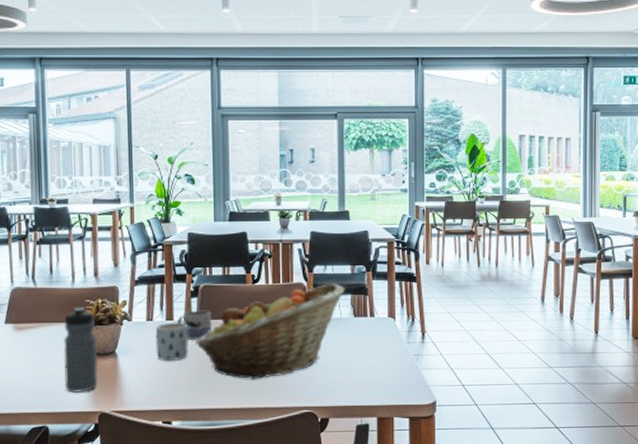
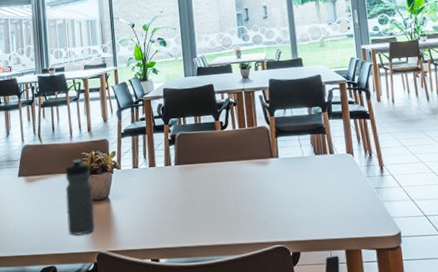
mug: present [155,322,190,360] -> none [140,168,170,203]
mug: present [177,310,213,341] -> none [159,156,189,184]
fruit basket: present [196,282,345,380] -> none [176,124,305,218]

